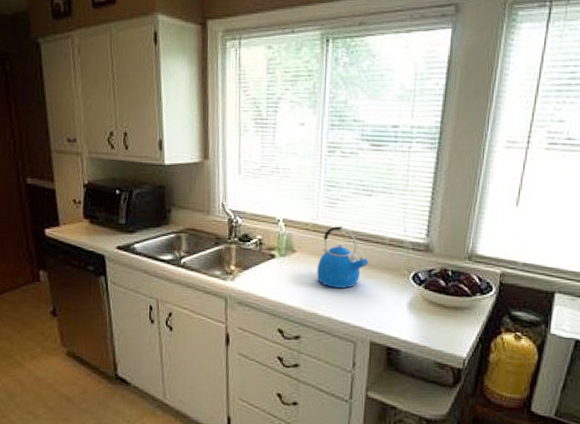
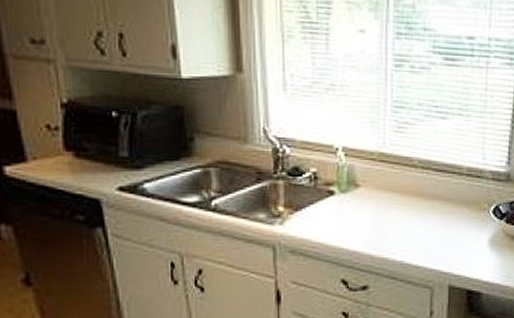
kettle: present [317,226,369,288] -> none [385,154,445,227]

